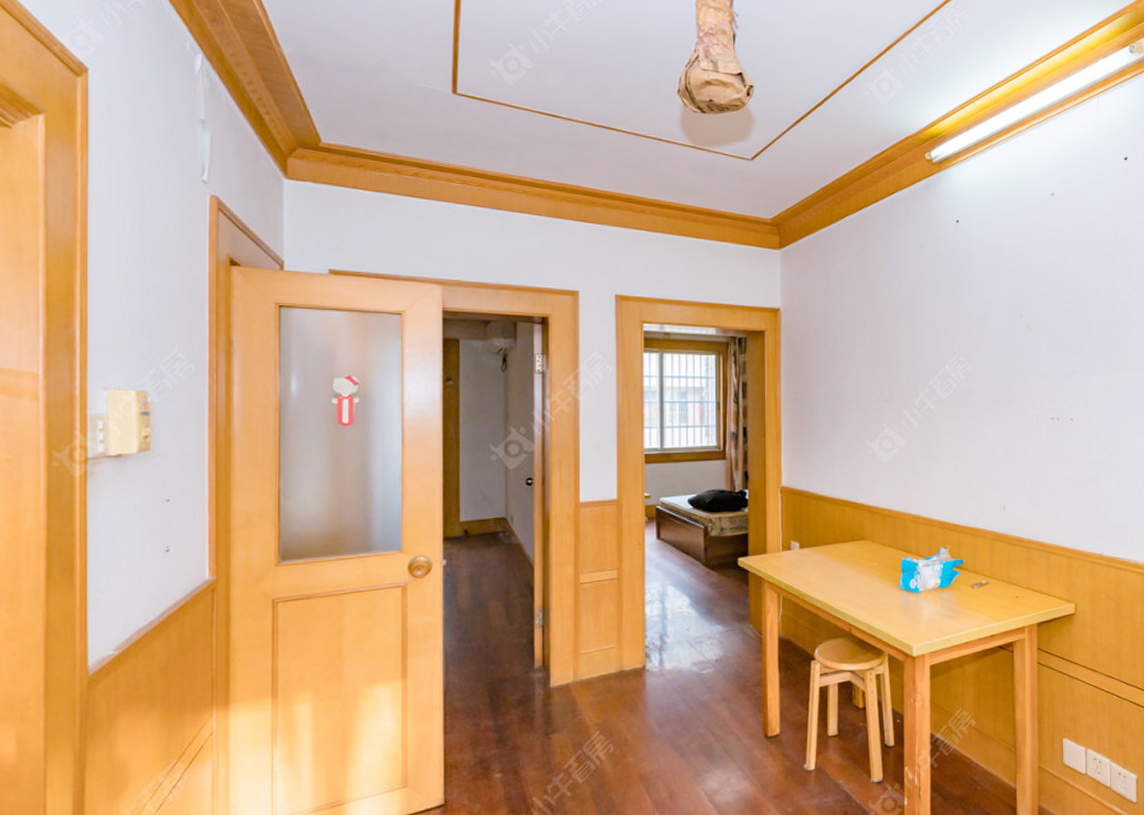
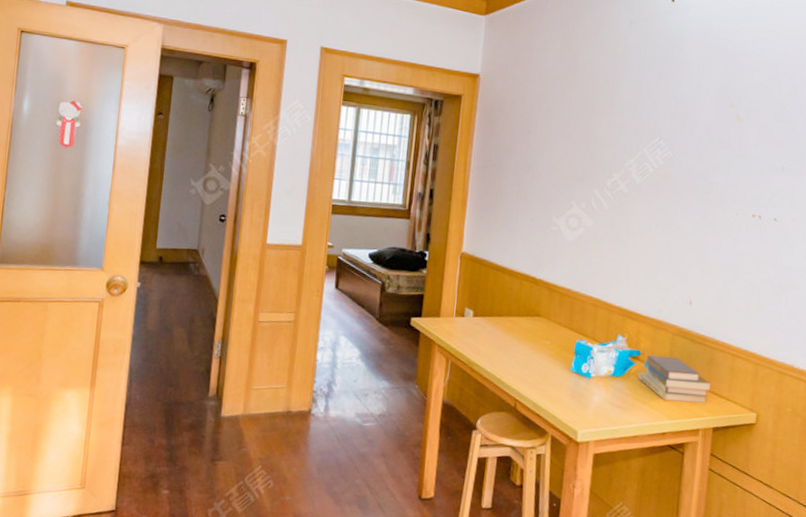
books: none [964,561,1030,604] -> present [638,355,710,403]

